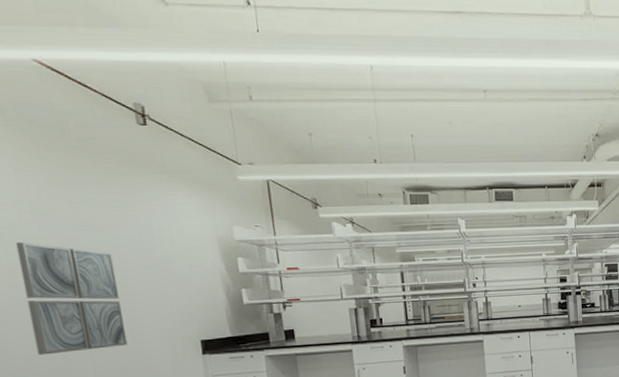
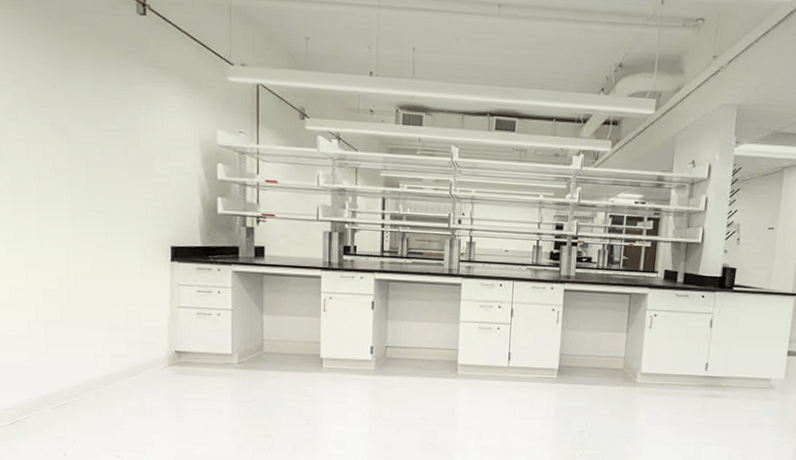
wall art: present [15,241,127,356] -> none [9,124,101,243]

